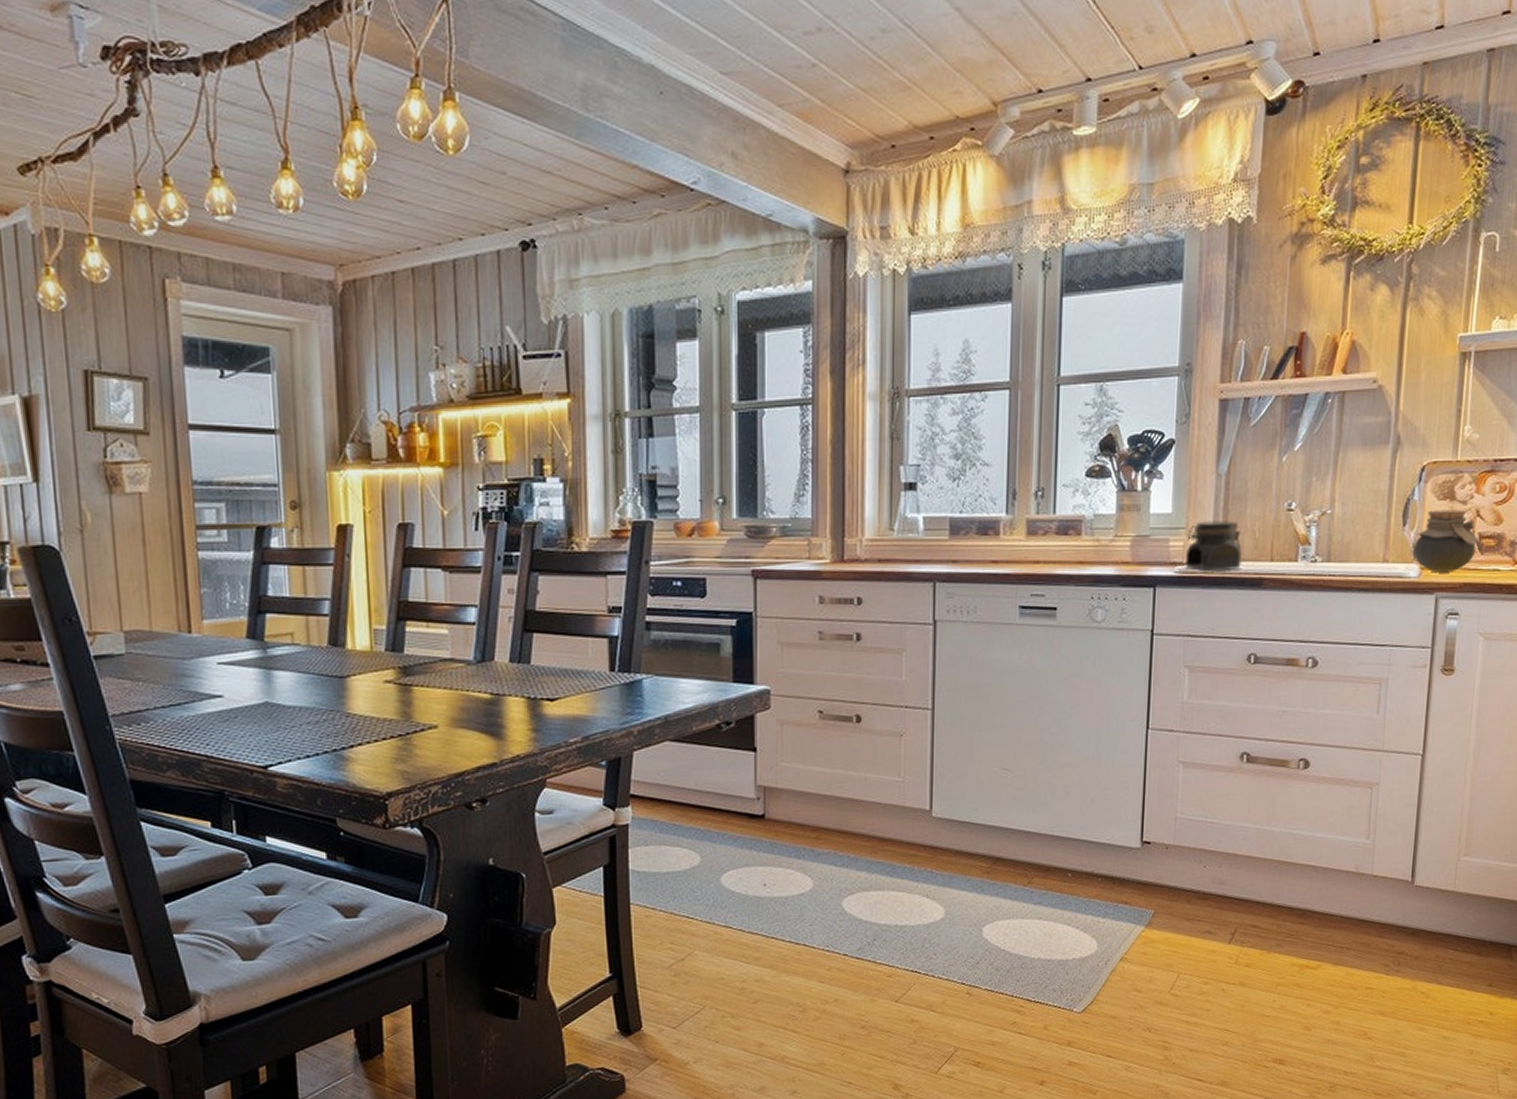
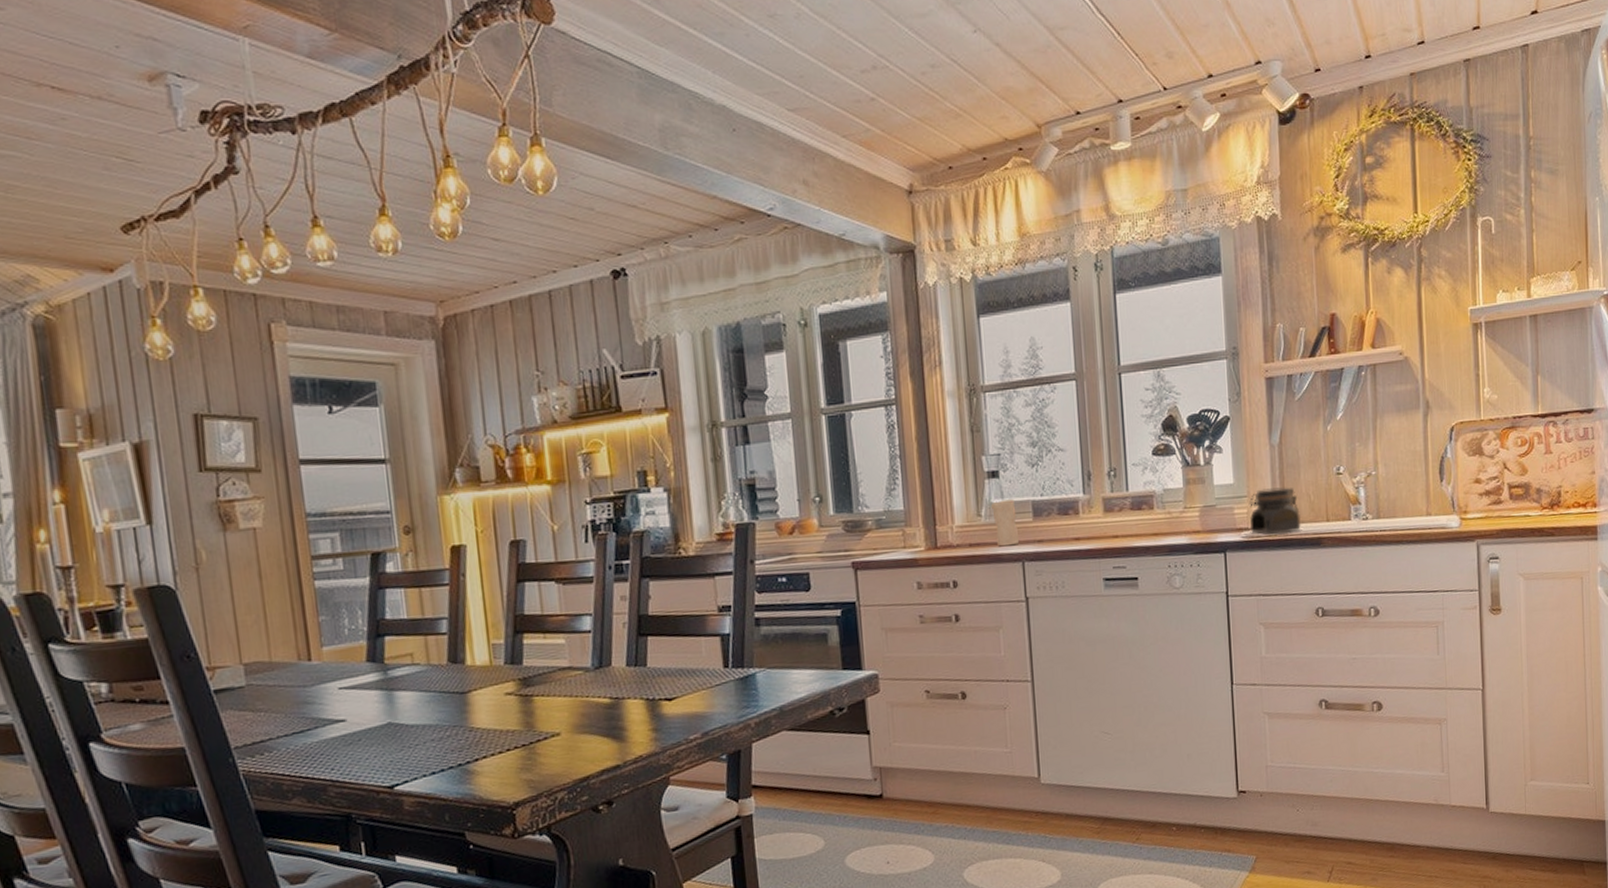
candle: none [906,515,933,565] -> present [991,499,1020,547]
jar: present [1412,509,1484,573] -> none [1451,463,1514,522]

